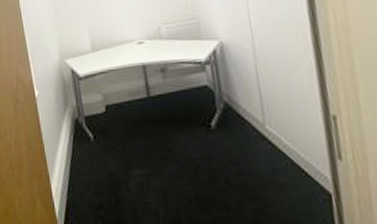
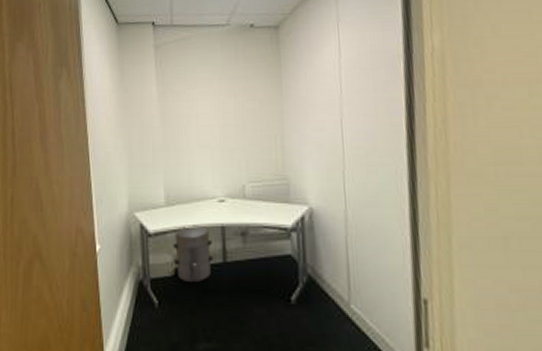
waste bin: none [102,66,139,118] -> present [173,225,214,283]

